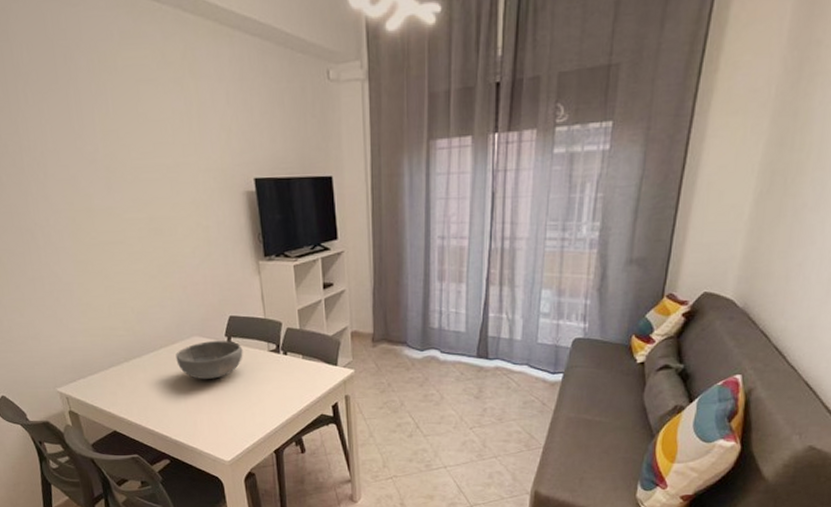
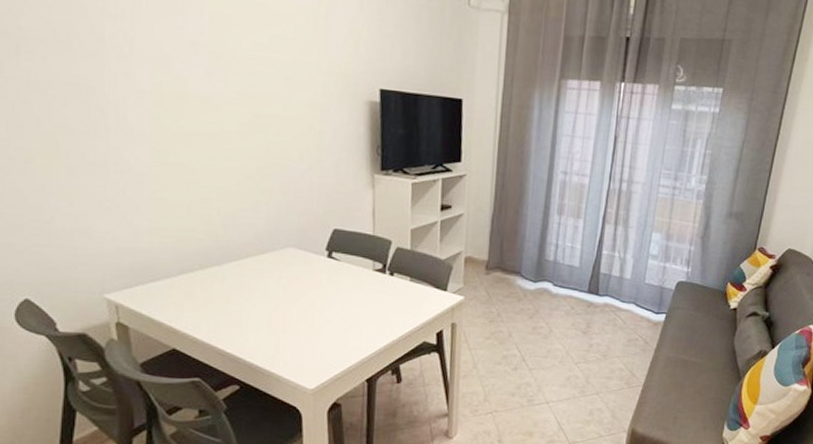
bowl: present [176,341,243,380] -> none [264,254,344,297]

